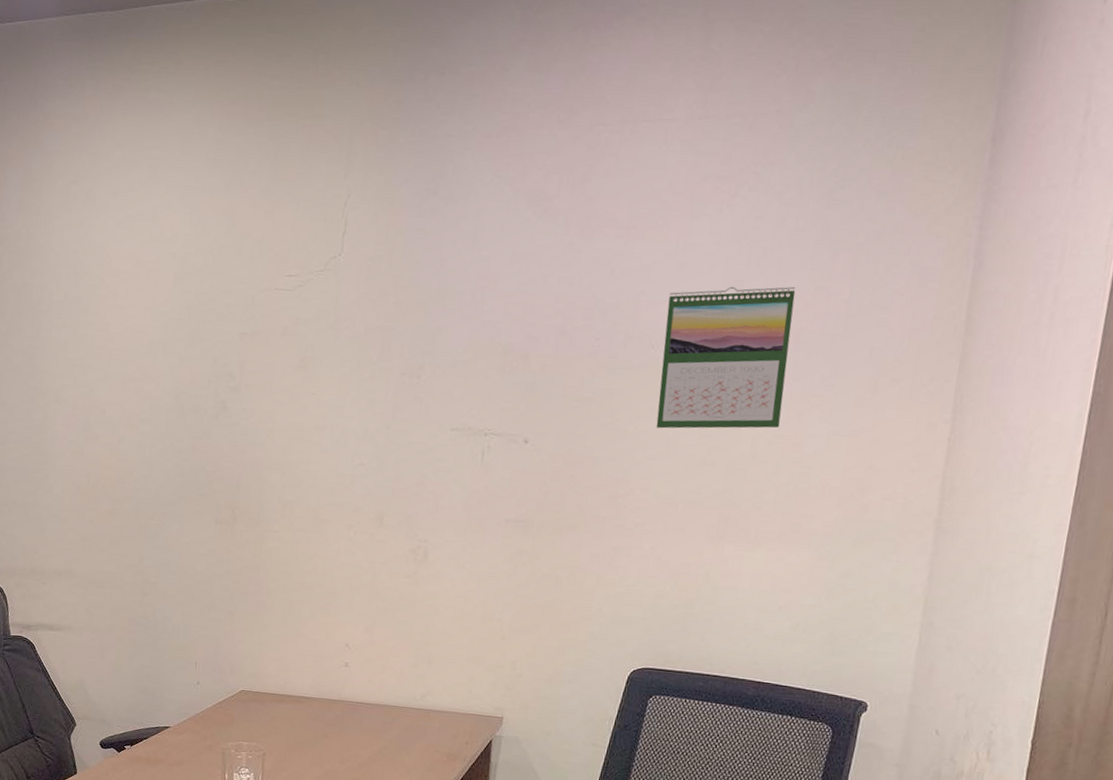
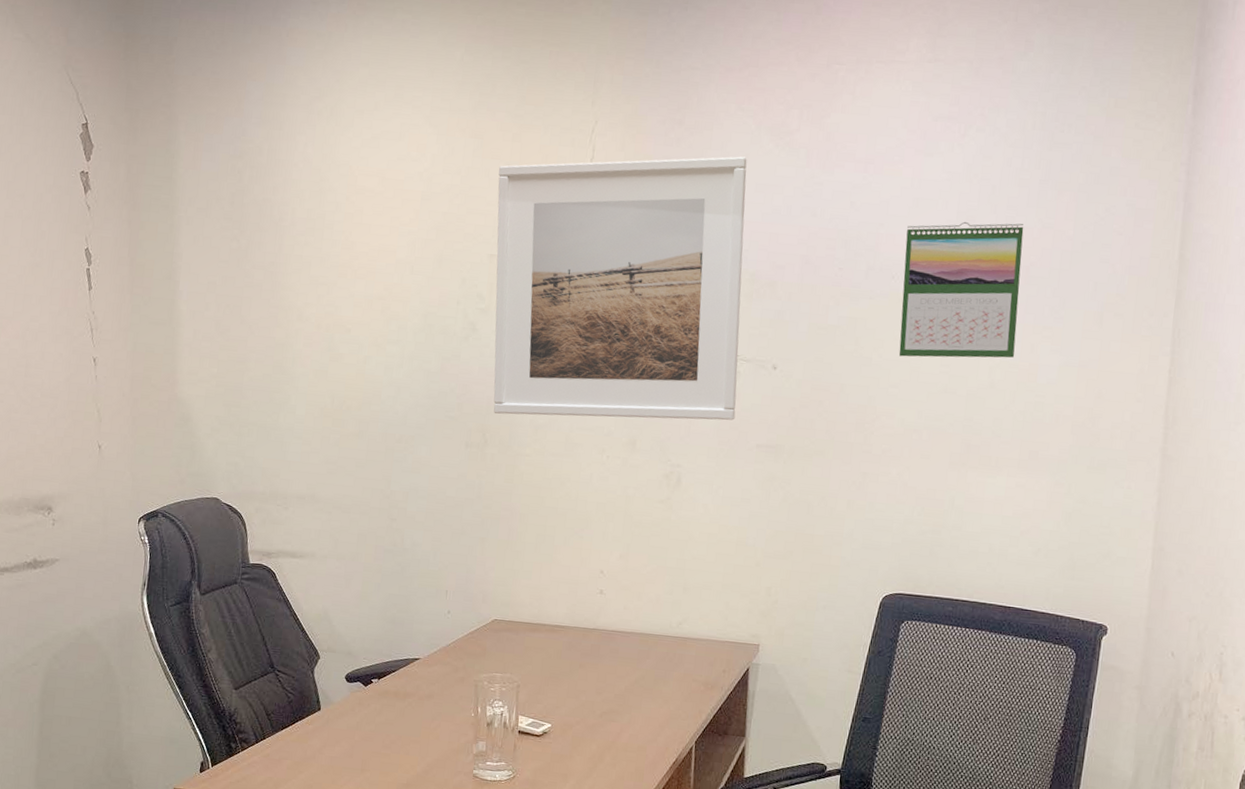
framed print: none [242,225,503,495] -> present [493,156,747,421]

